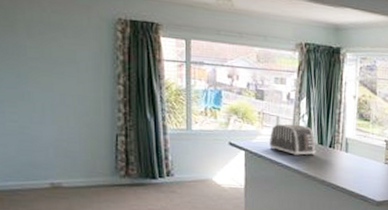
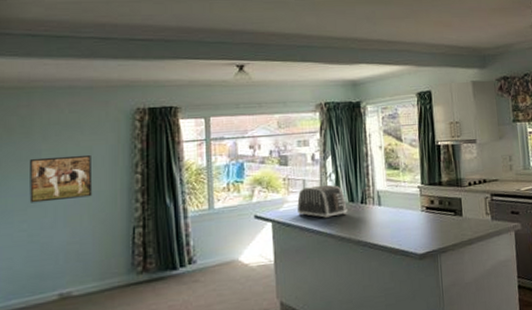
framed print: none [16,53,78,100] -> present [29,154,93,203]

